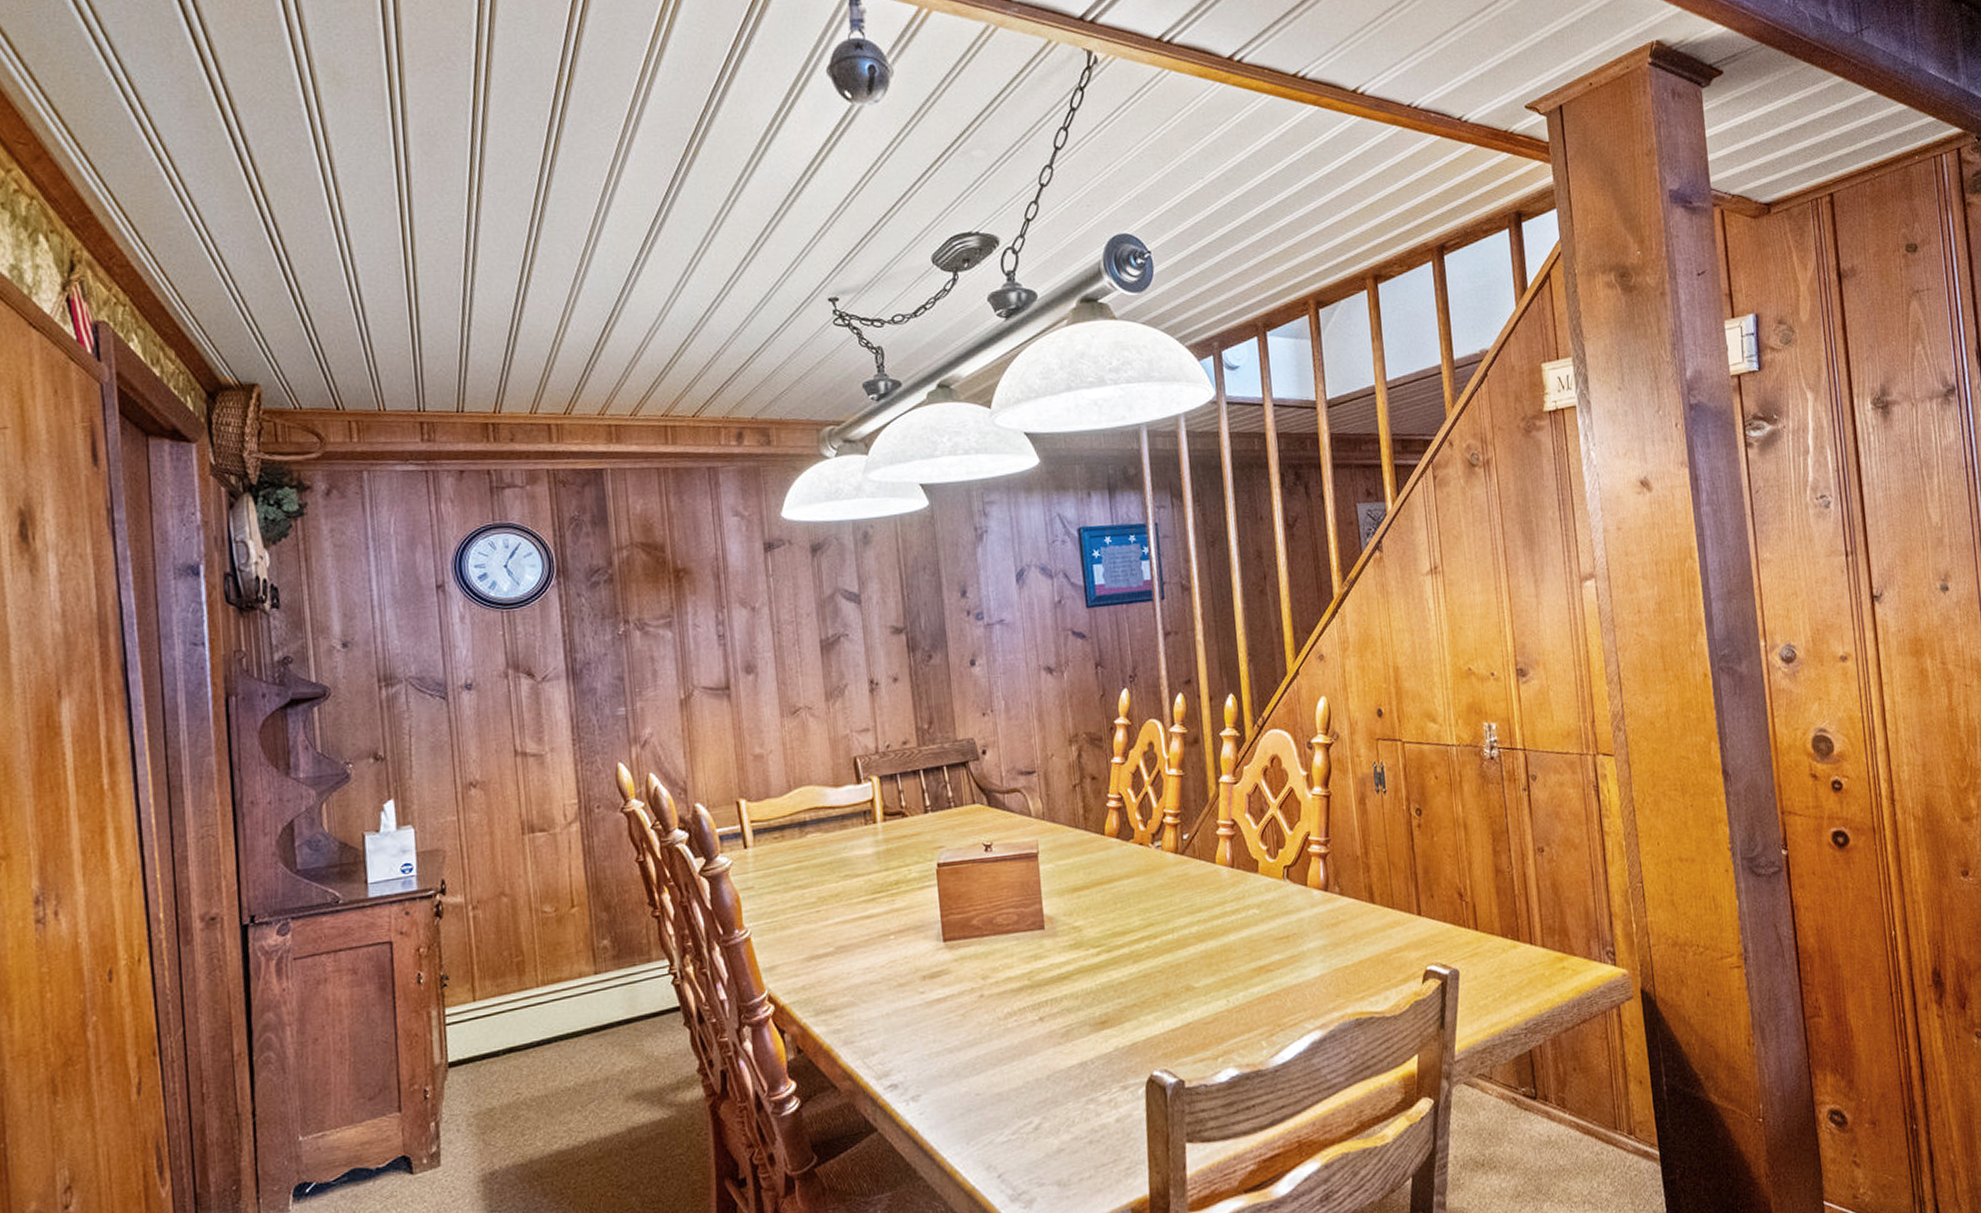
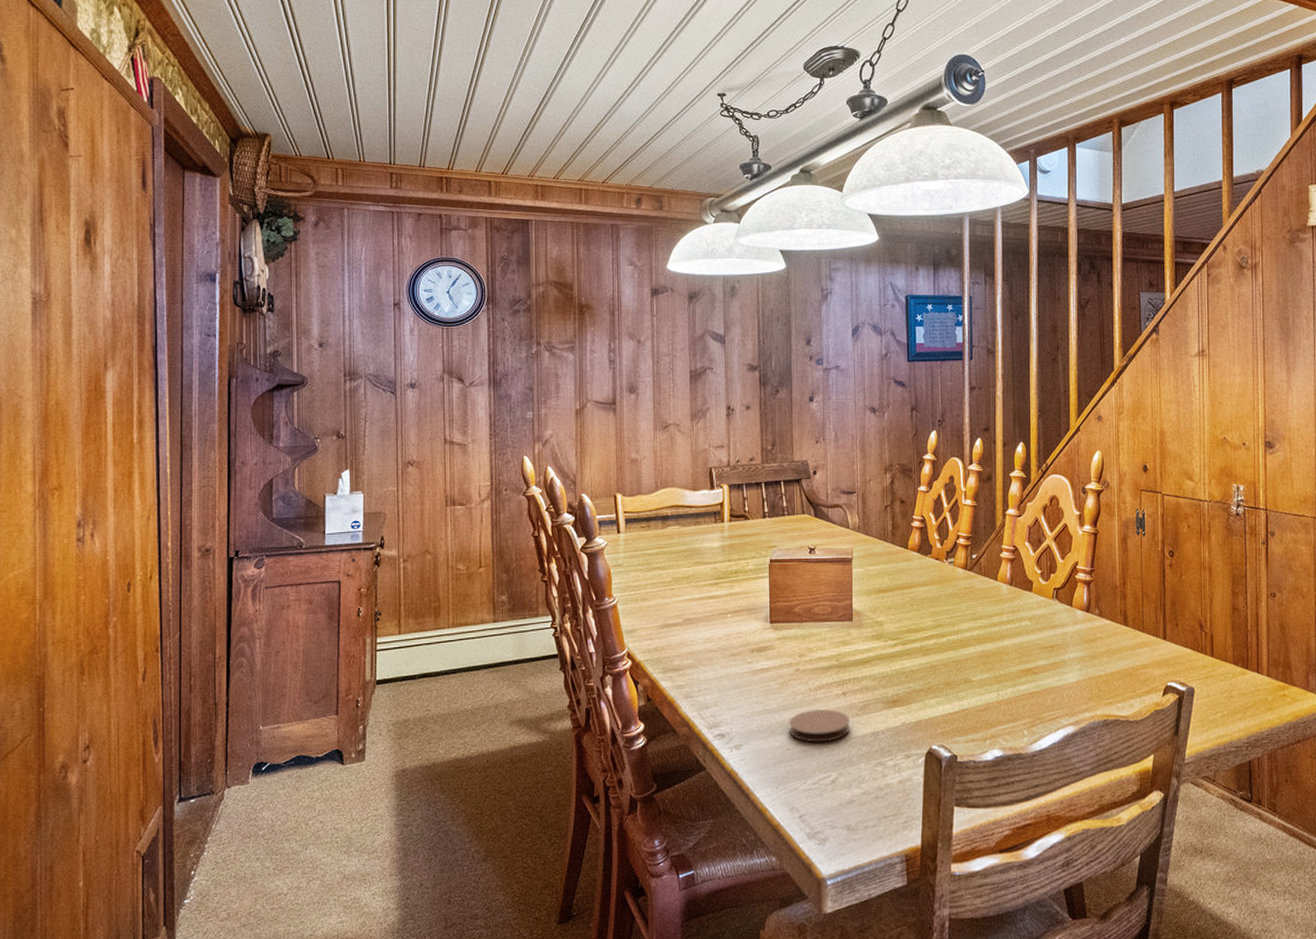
coaster: none [977,1040,1052,1083] -> present [790,709,851,743]

